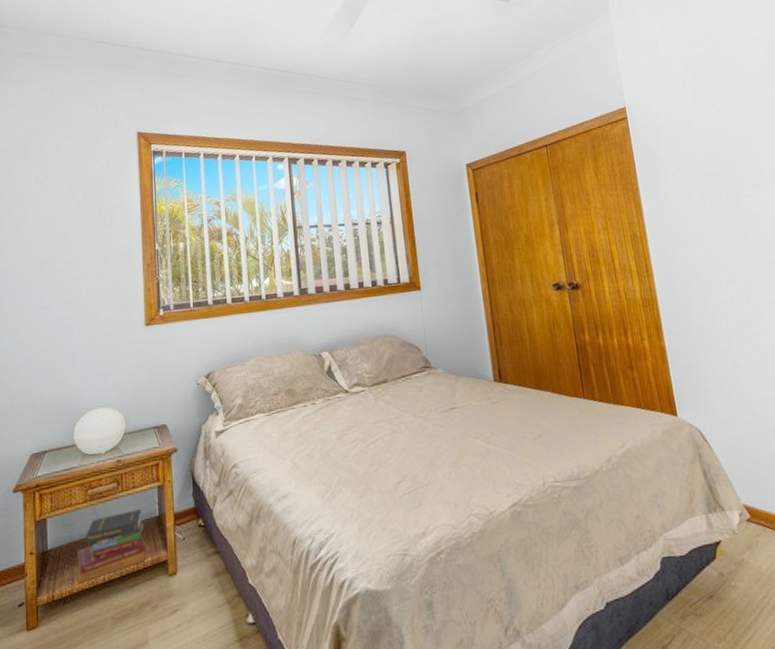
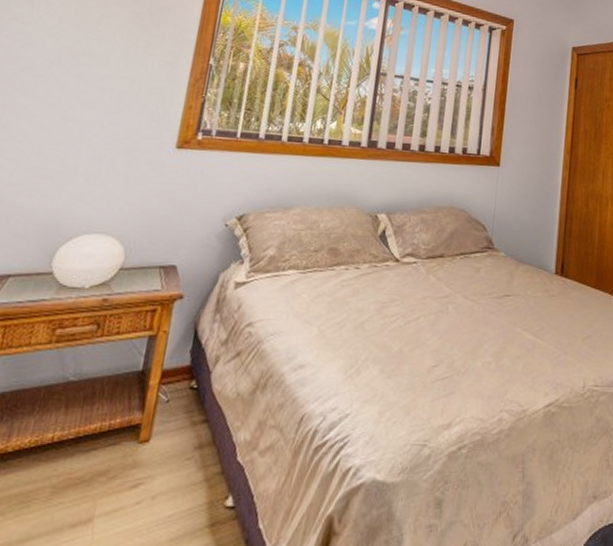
books: present [77,508,146,584] -> none [15,359,123,441]

